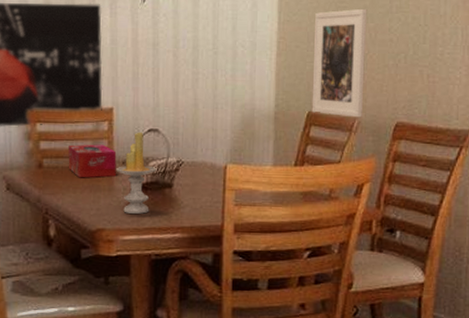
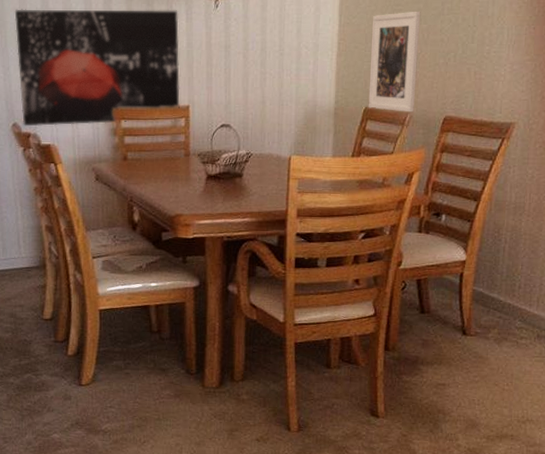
tissue box: present [68,144,117,178] -> none [150,138,193,169]
candle: present [116,132,157,214] -> none [192,127,229,201]

